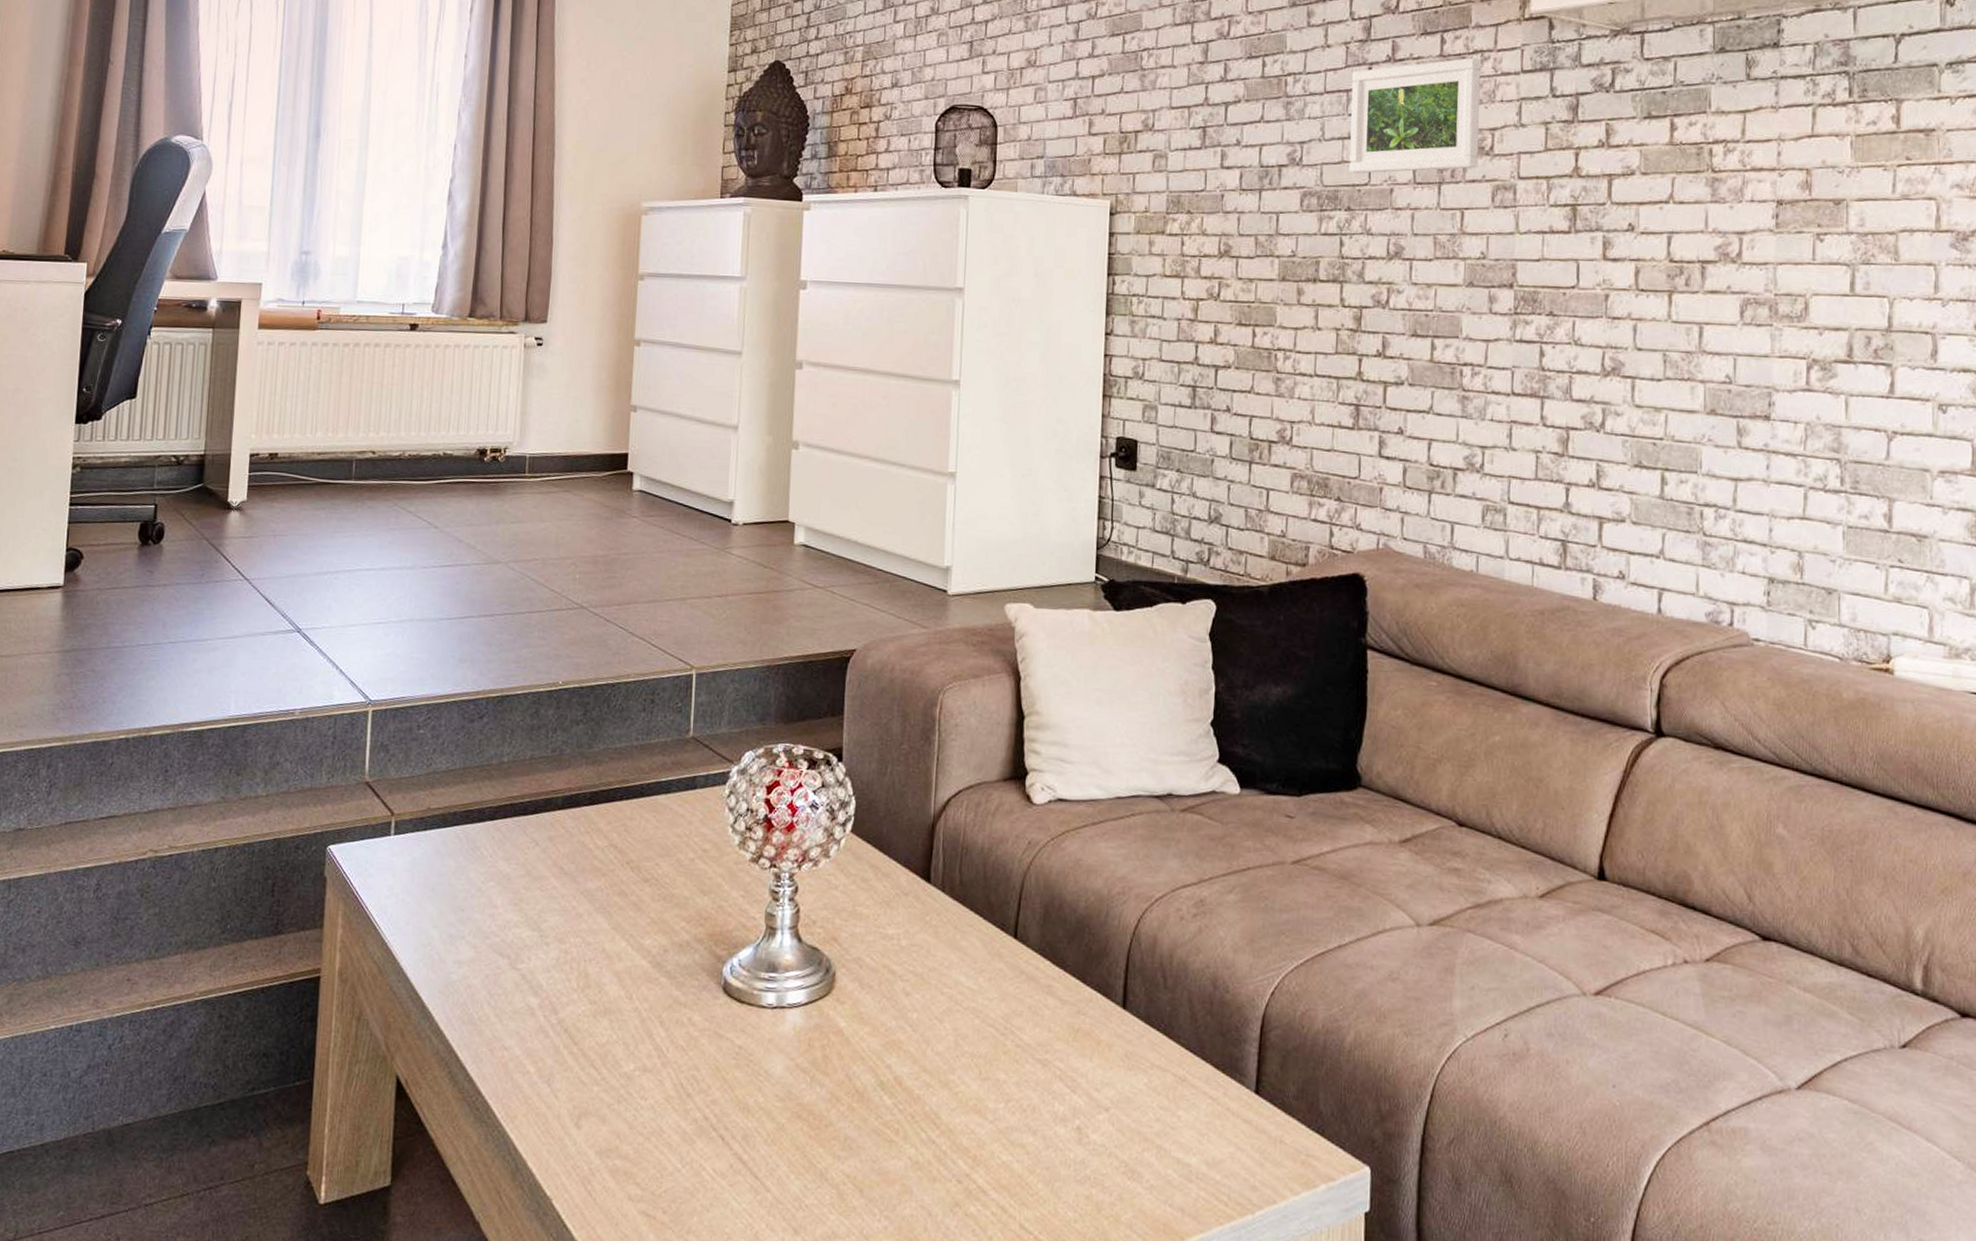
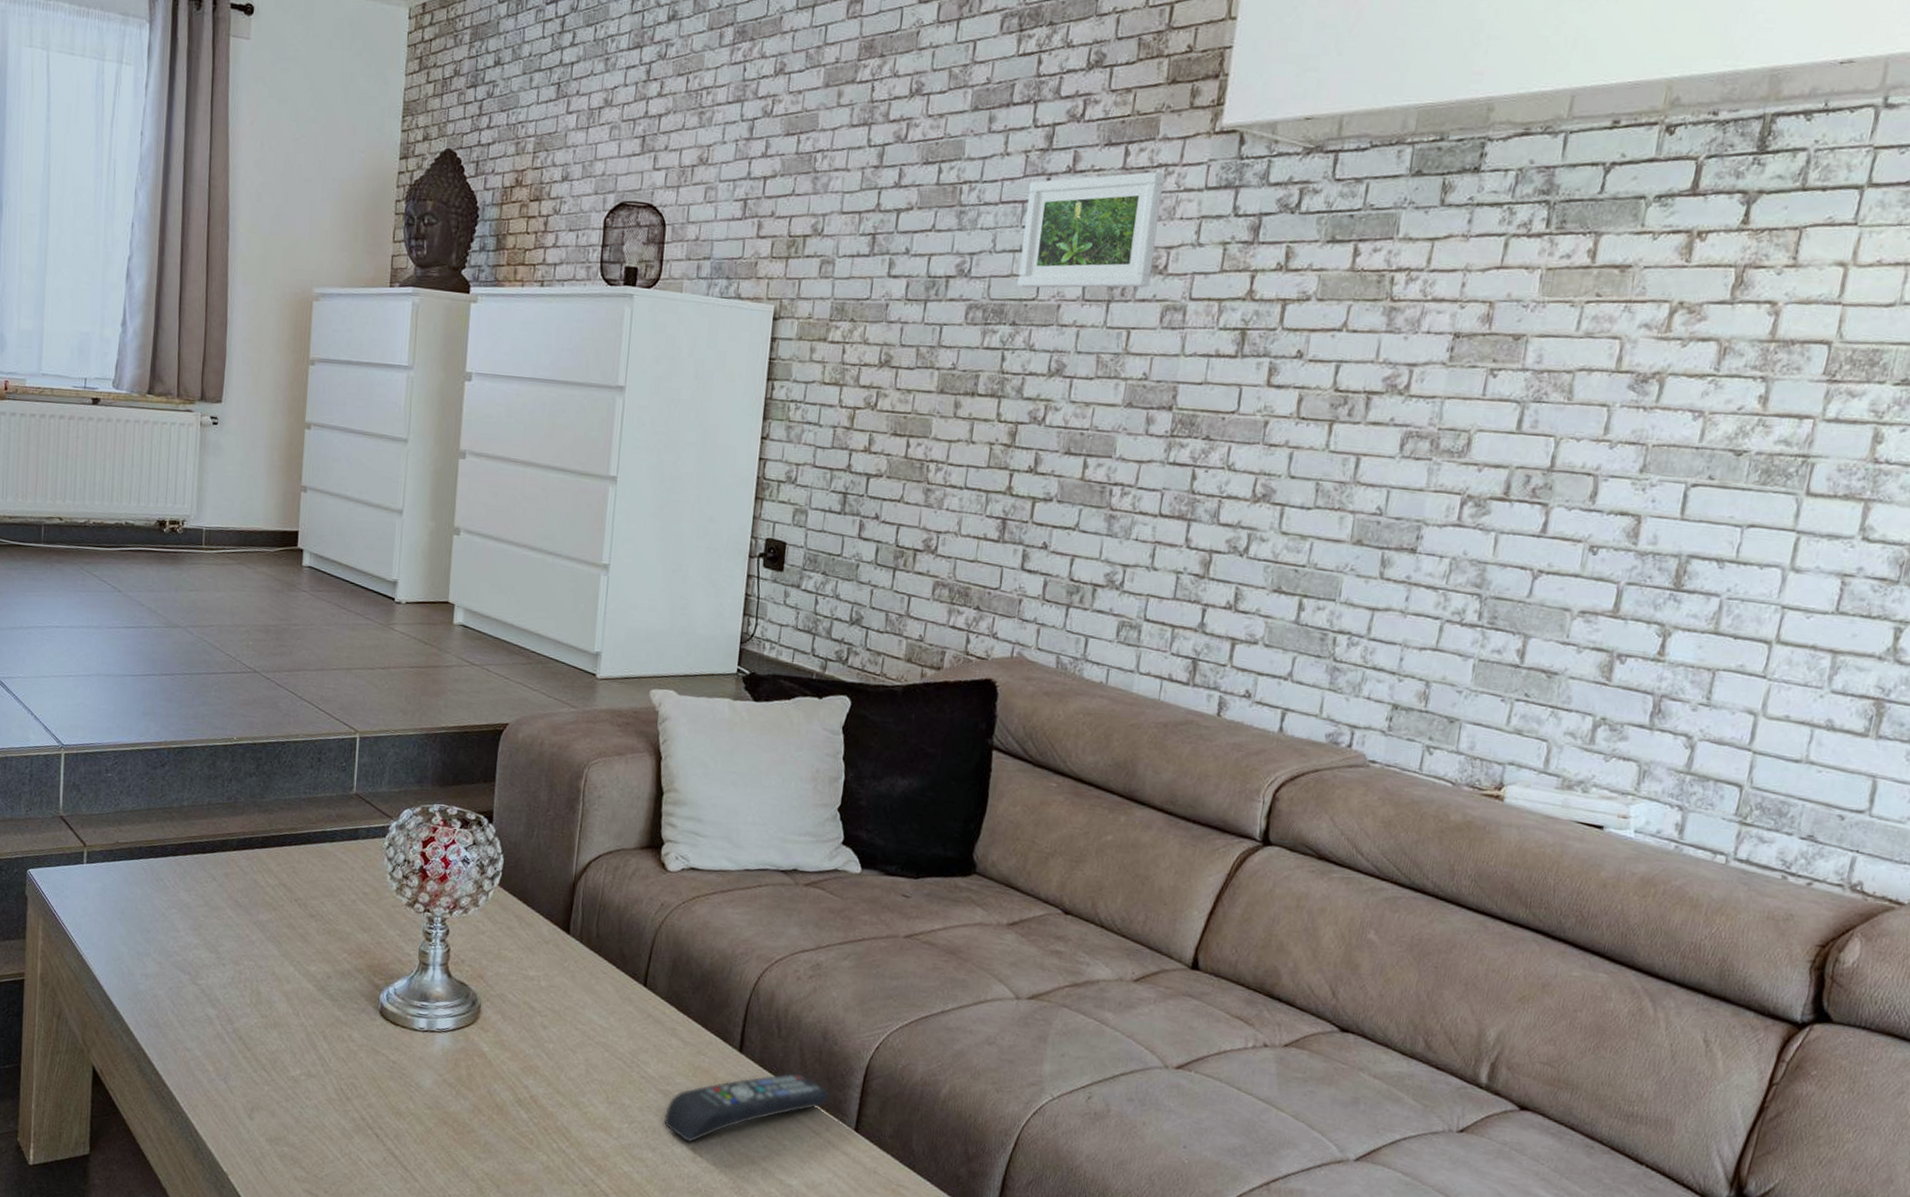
remote control: none [1044,1028,1225,1121] -> present [664,1072,830,1143]

